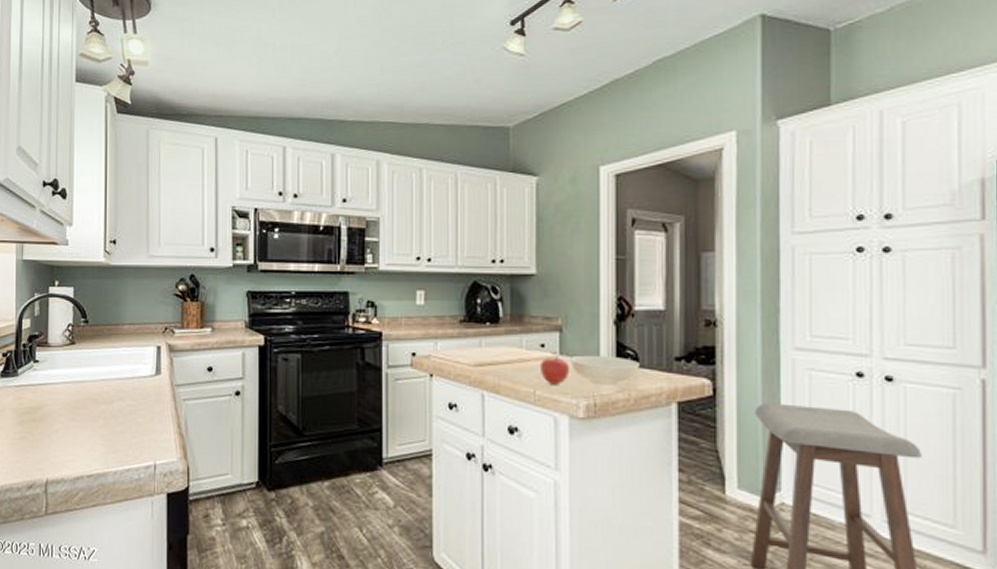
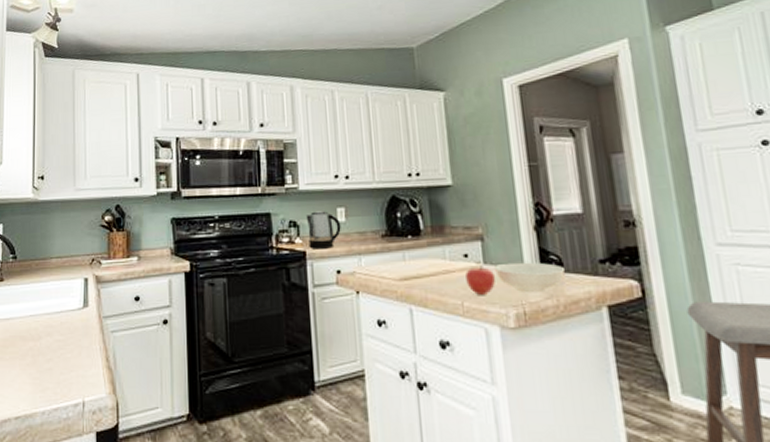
kettle: none [384,293,419,331] -> present [305,211,341,249]

